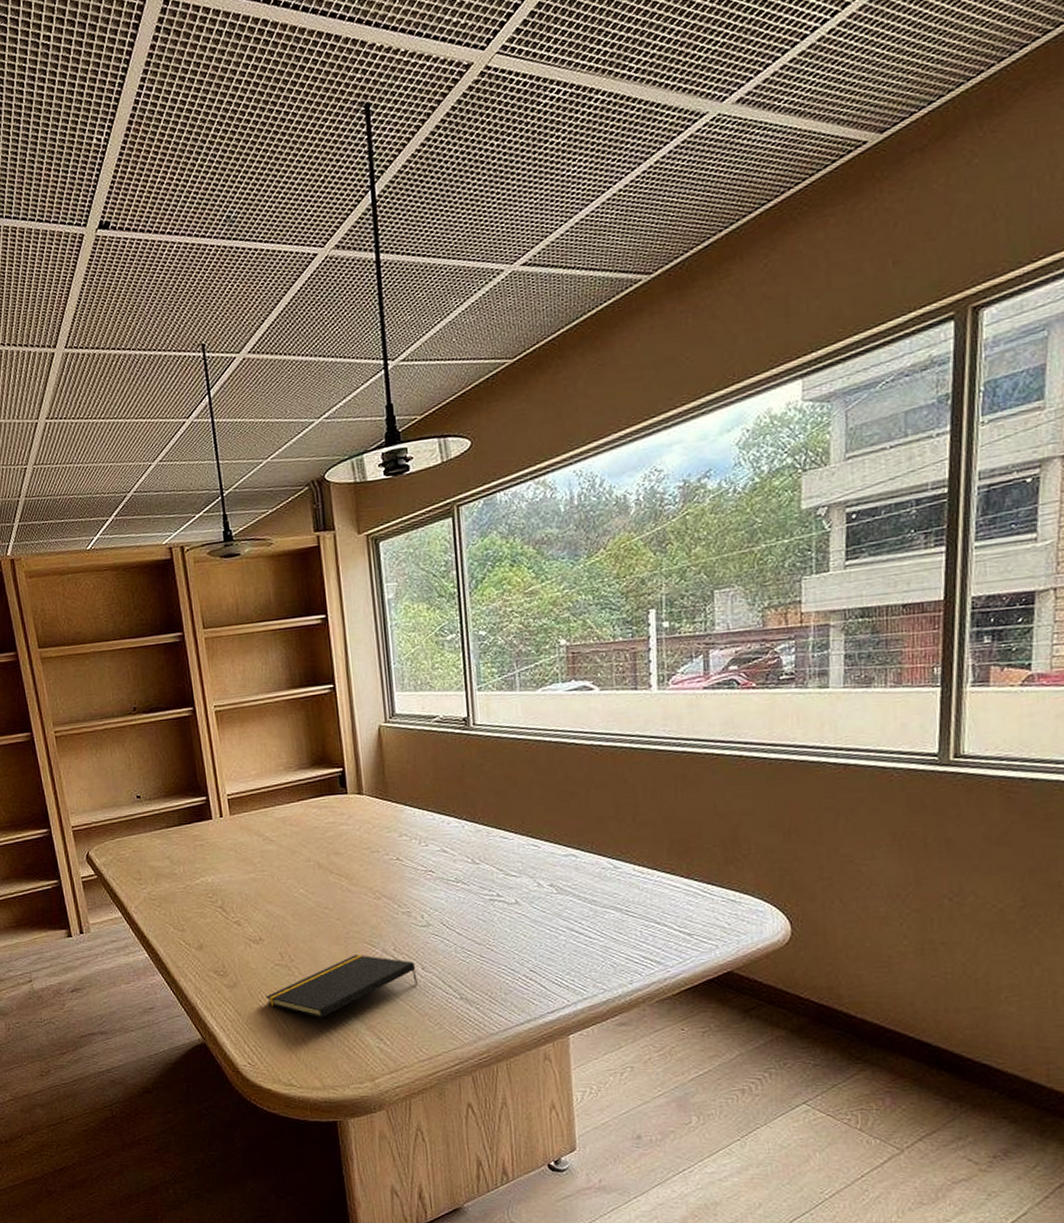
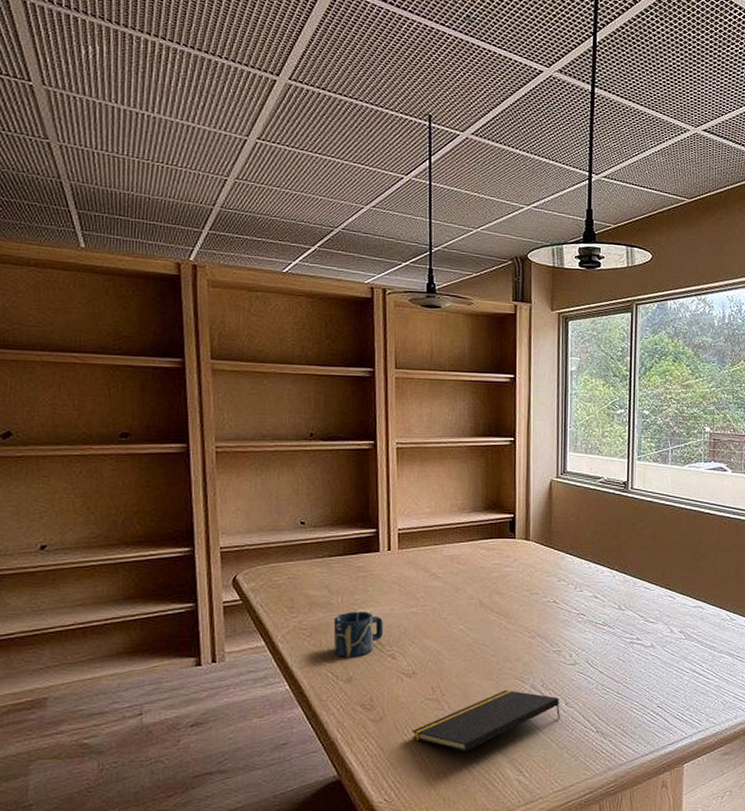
cup: none [178,879,226,926] -> present [333,611,383,658]

